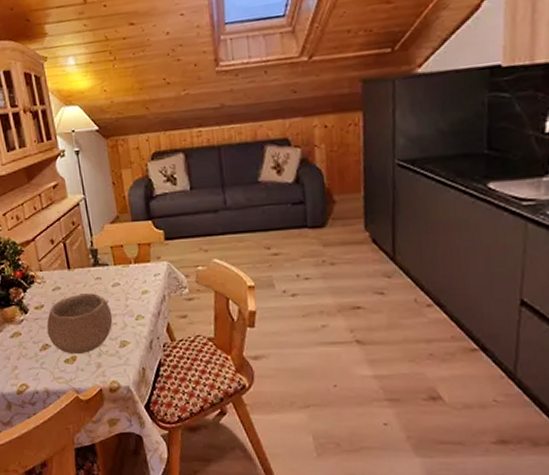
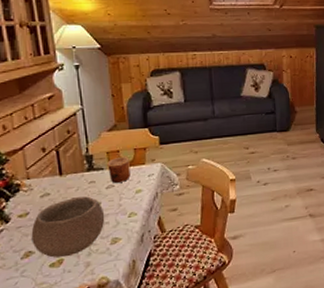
cup: none [112,253,136,281] -> present [107,157,131,183]

